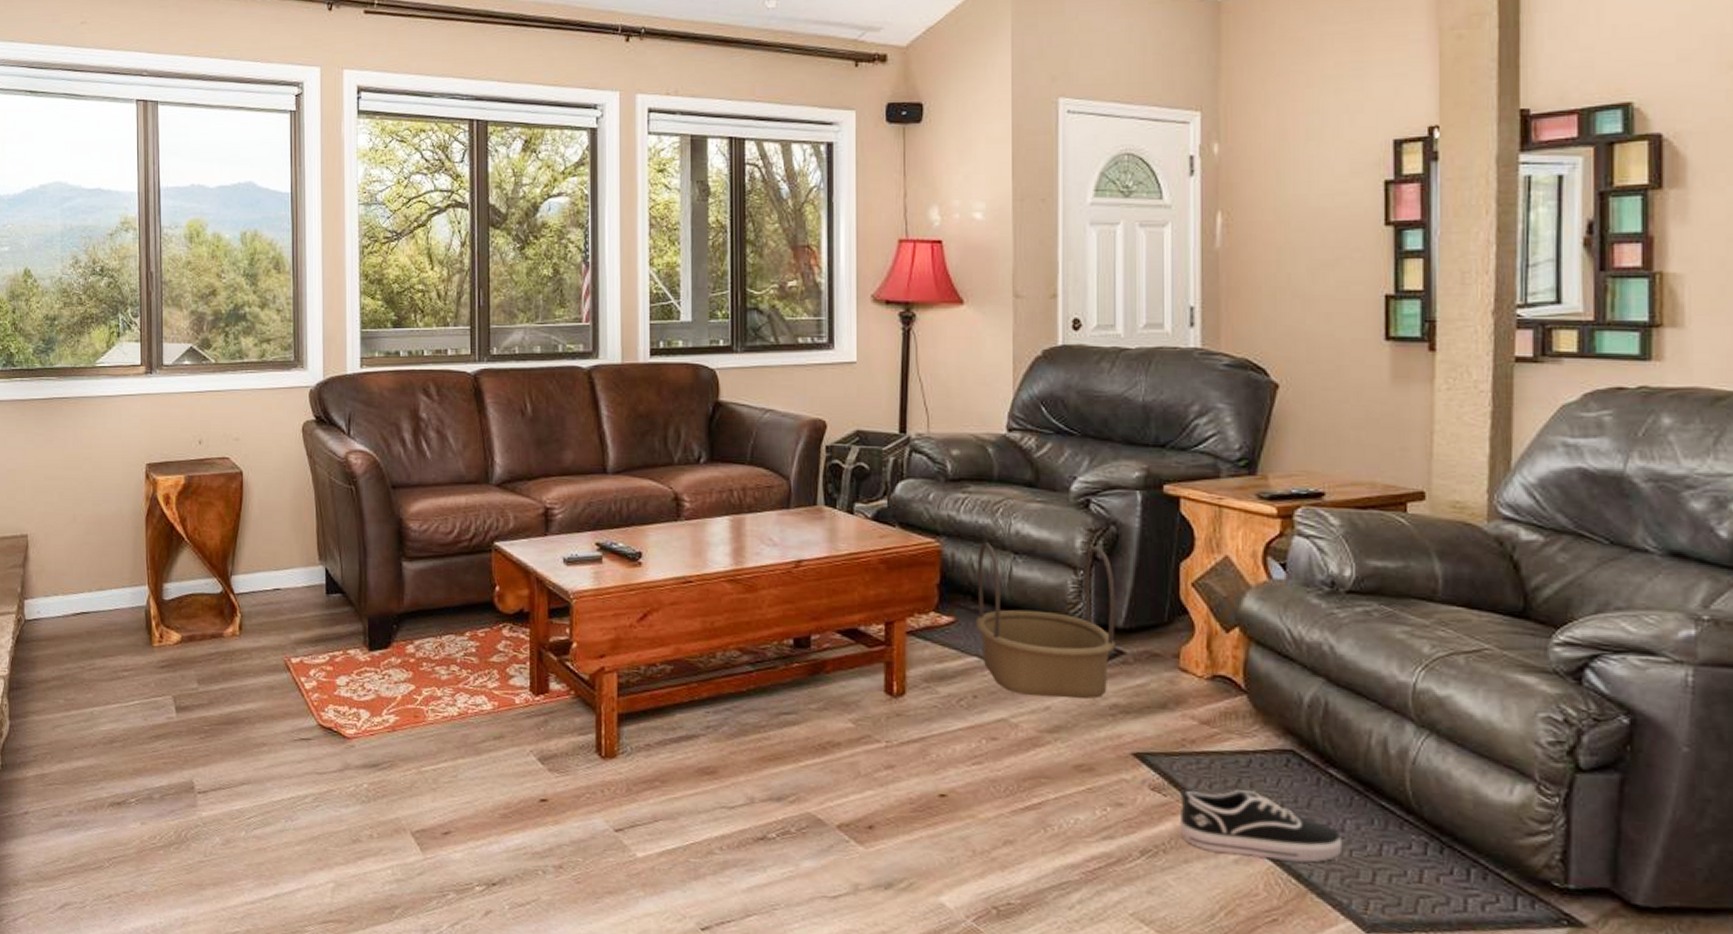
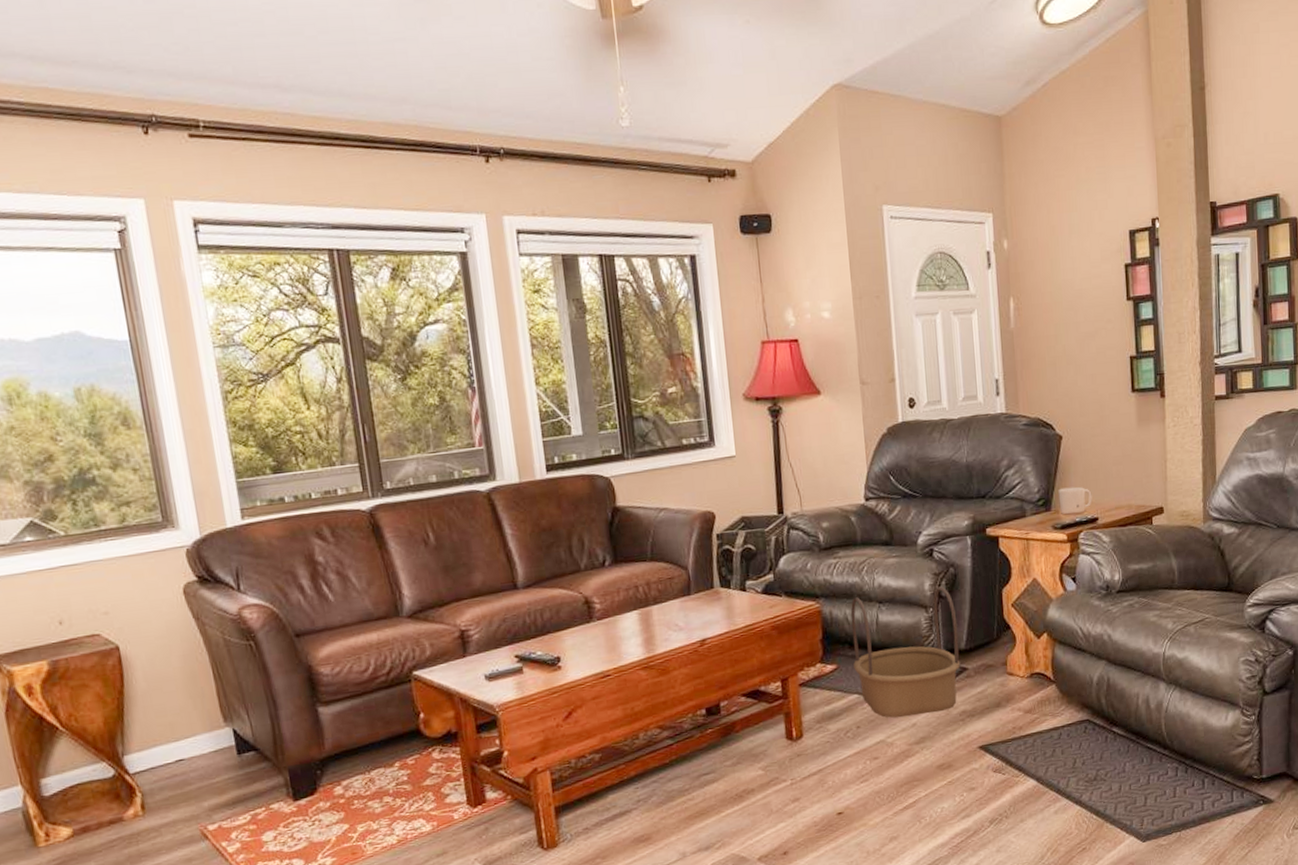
shoe: present [1179,789,1343,863] -> none [1014,756,1125,809]
mug: none [1268,449,1317,486] -> present [1058,486,1092,516]

